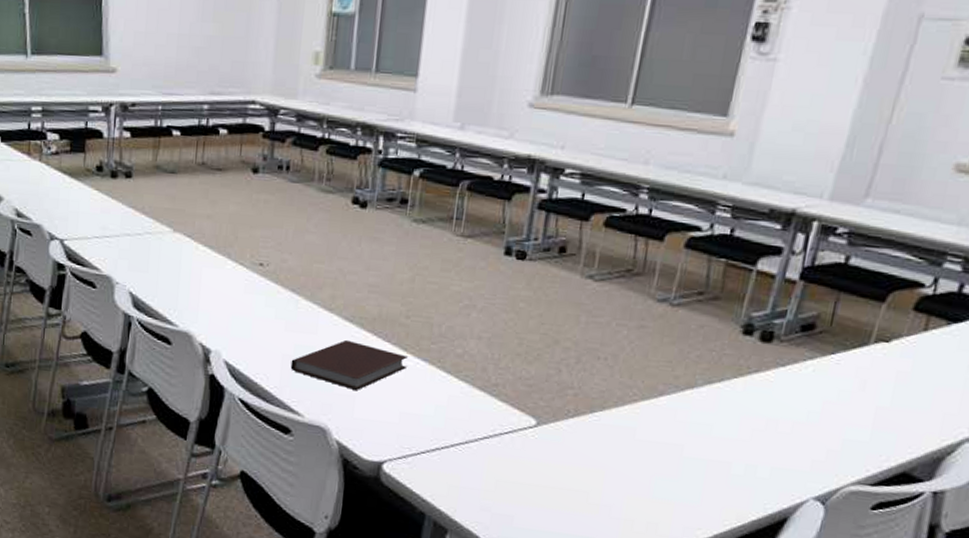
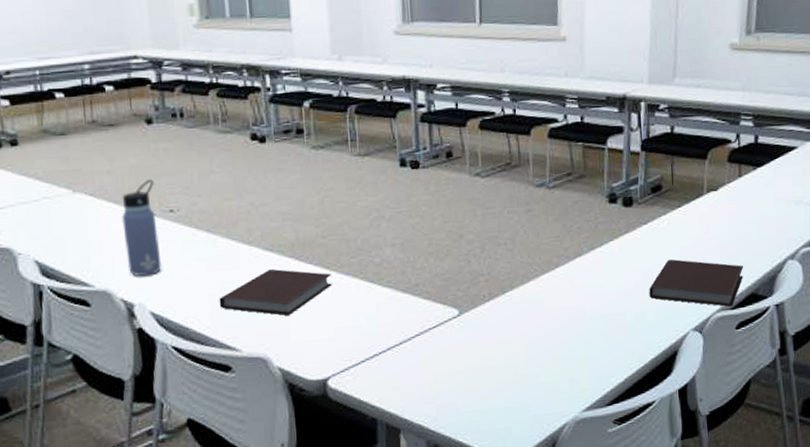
water bottle: none [211,229,250,325] -> present [122,178,162,276]
notebook: none [767,413,902,483] -> present [649,259,744,307]

